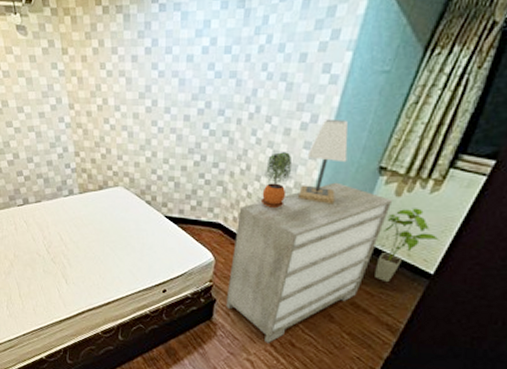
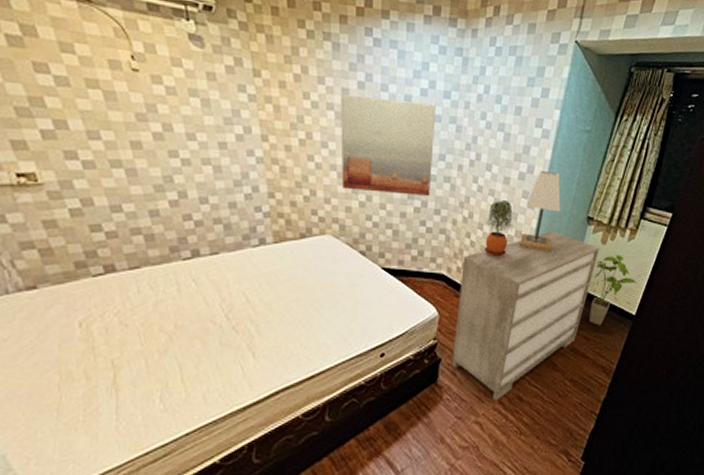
wall art: none [130,60,217,151] -> present [339,94,436,197]

